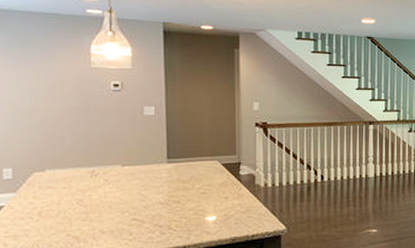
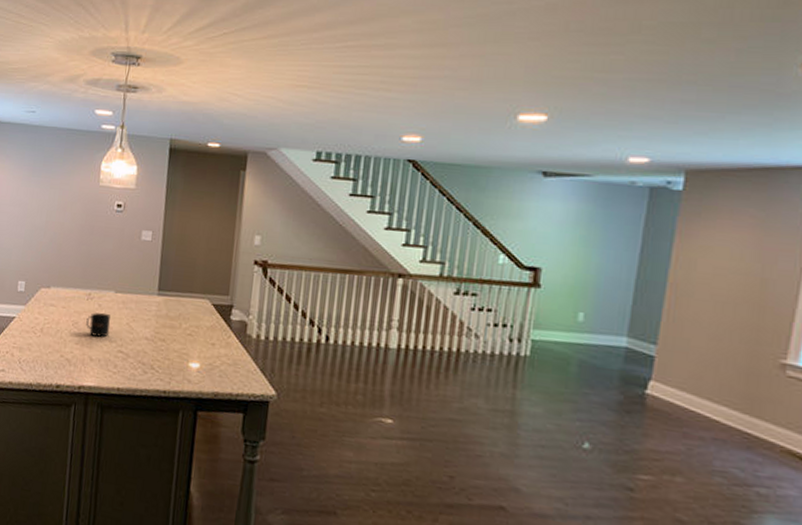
mug: none [93,186,120,210] -> present [86,312,111,337]

